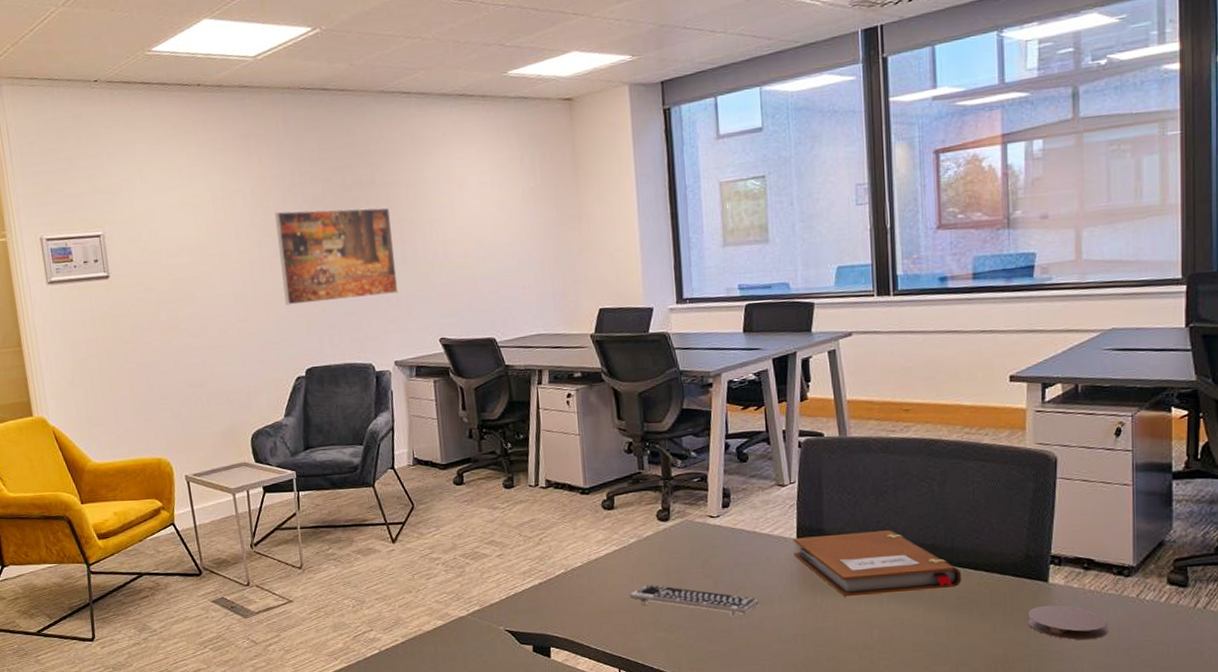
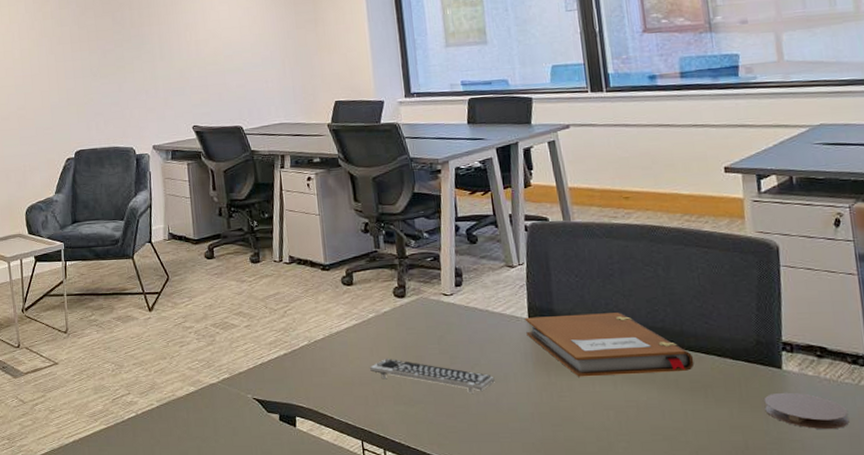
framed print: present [275,207,399,306] -> none [52,12,157,96]

